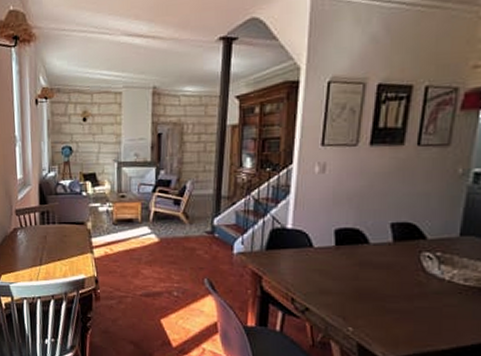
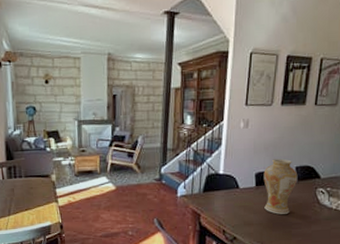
vase: none [346,212,394,283] -> present [263,158,298,214]

